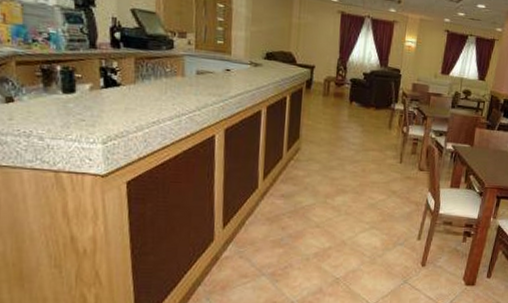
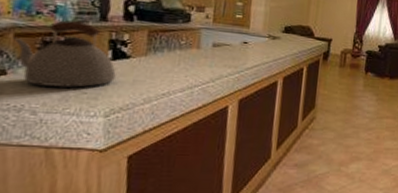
kettle: none [15,48,109,115] -> present [13,20,116,88]

